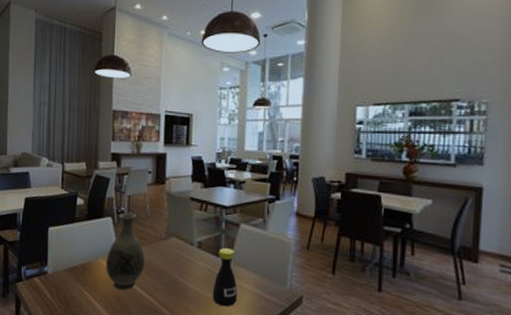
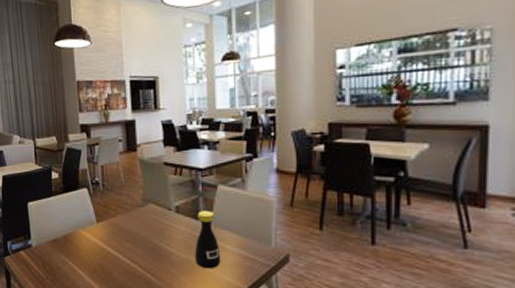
vase: present [106,212,145,291] -> none [86,182,124,259]

